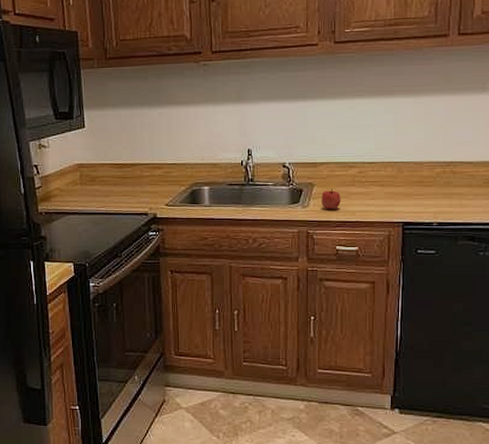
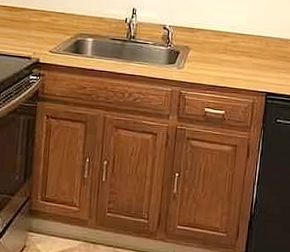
apple: present [322,189,341,210] -> none [195,54,213,74]

